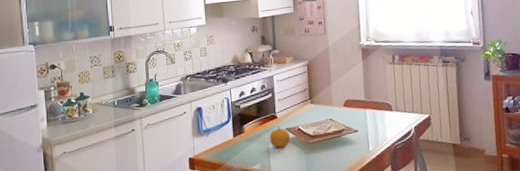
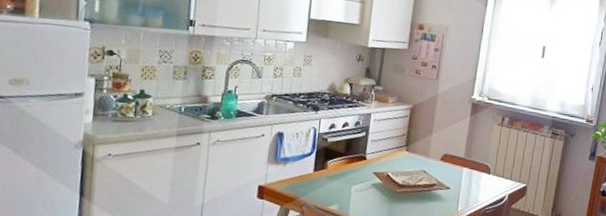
fruit: present [270,126,291,148] -> none [354,168,377,192]

